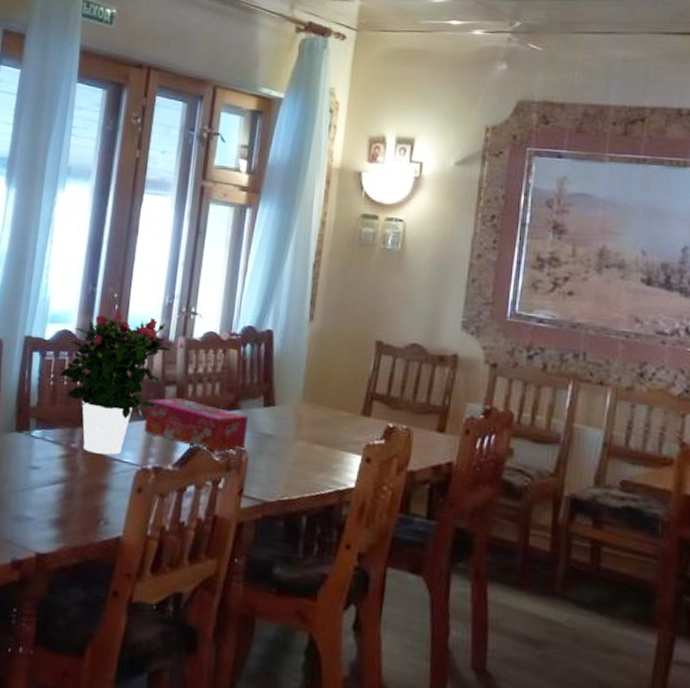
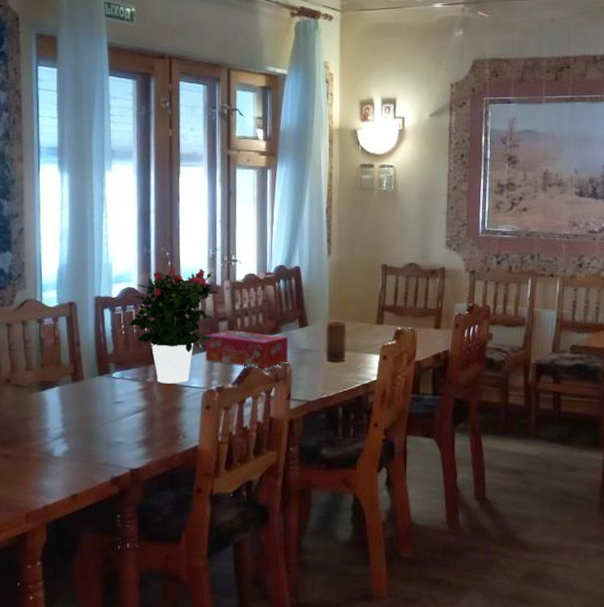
candle: none [292,403,323,457] -> present [325,321,346,361]

